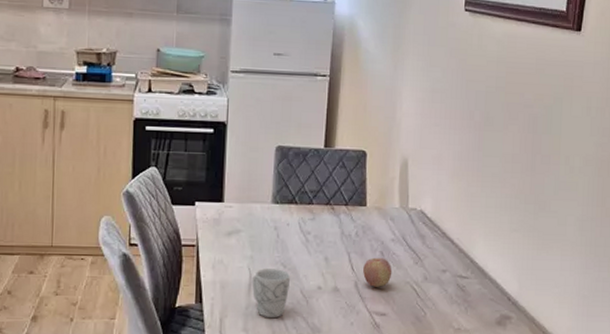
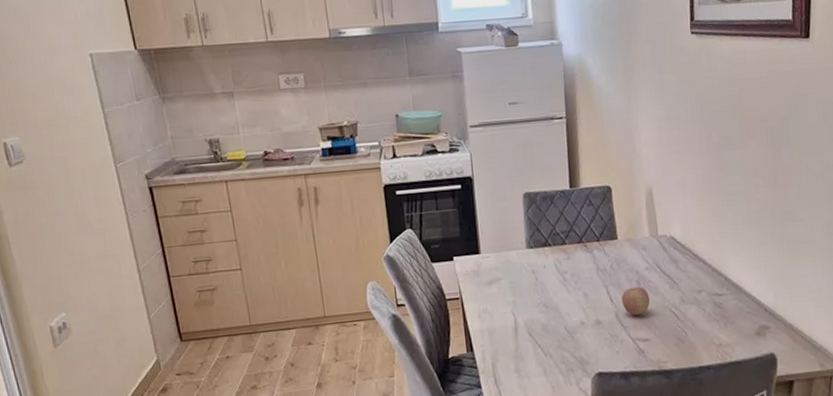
mug: present [251,268,291,317] -> none [517,310,554,357]

